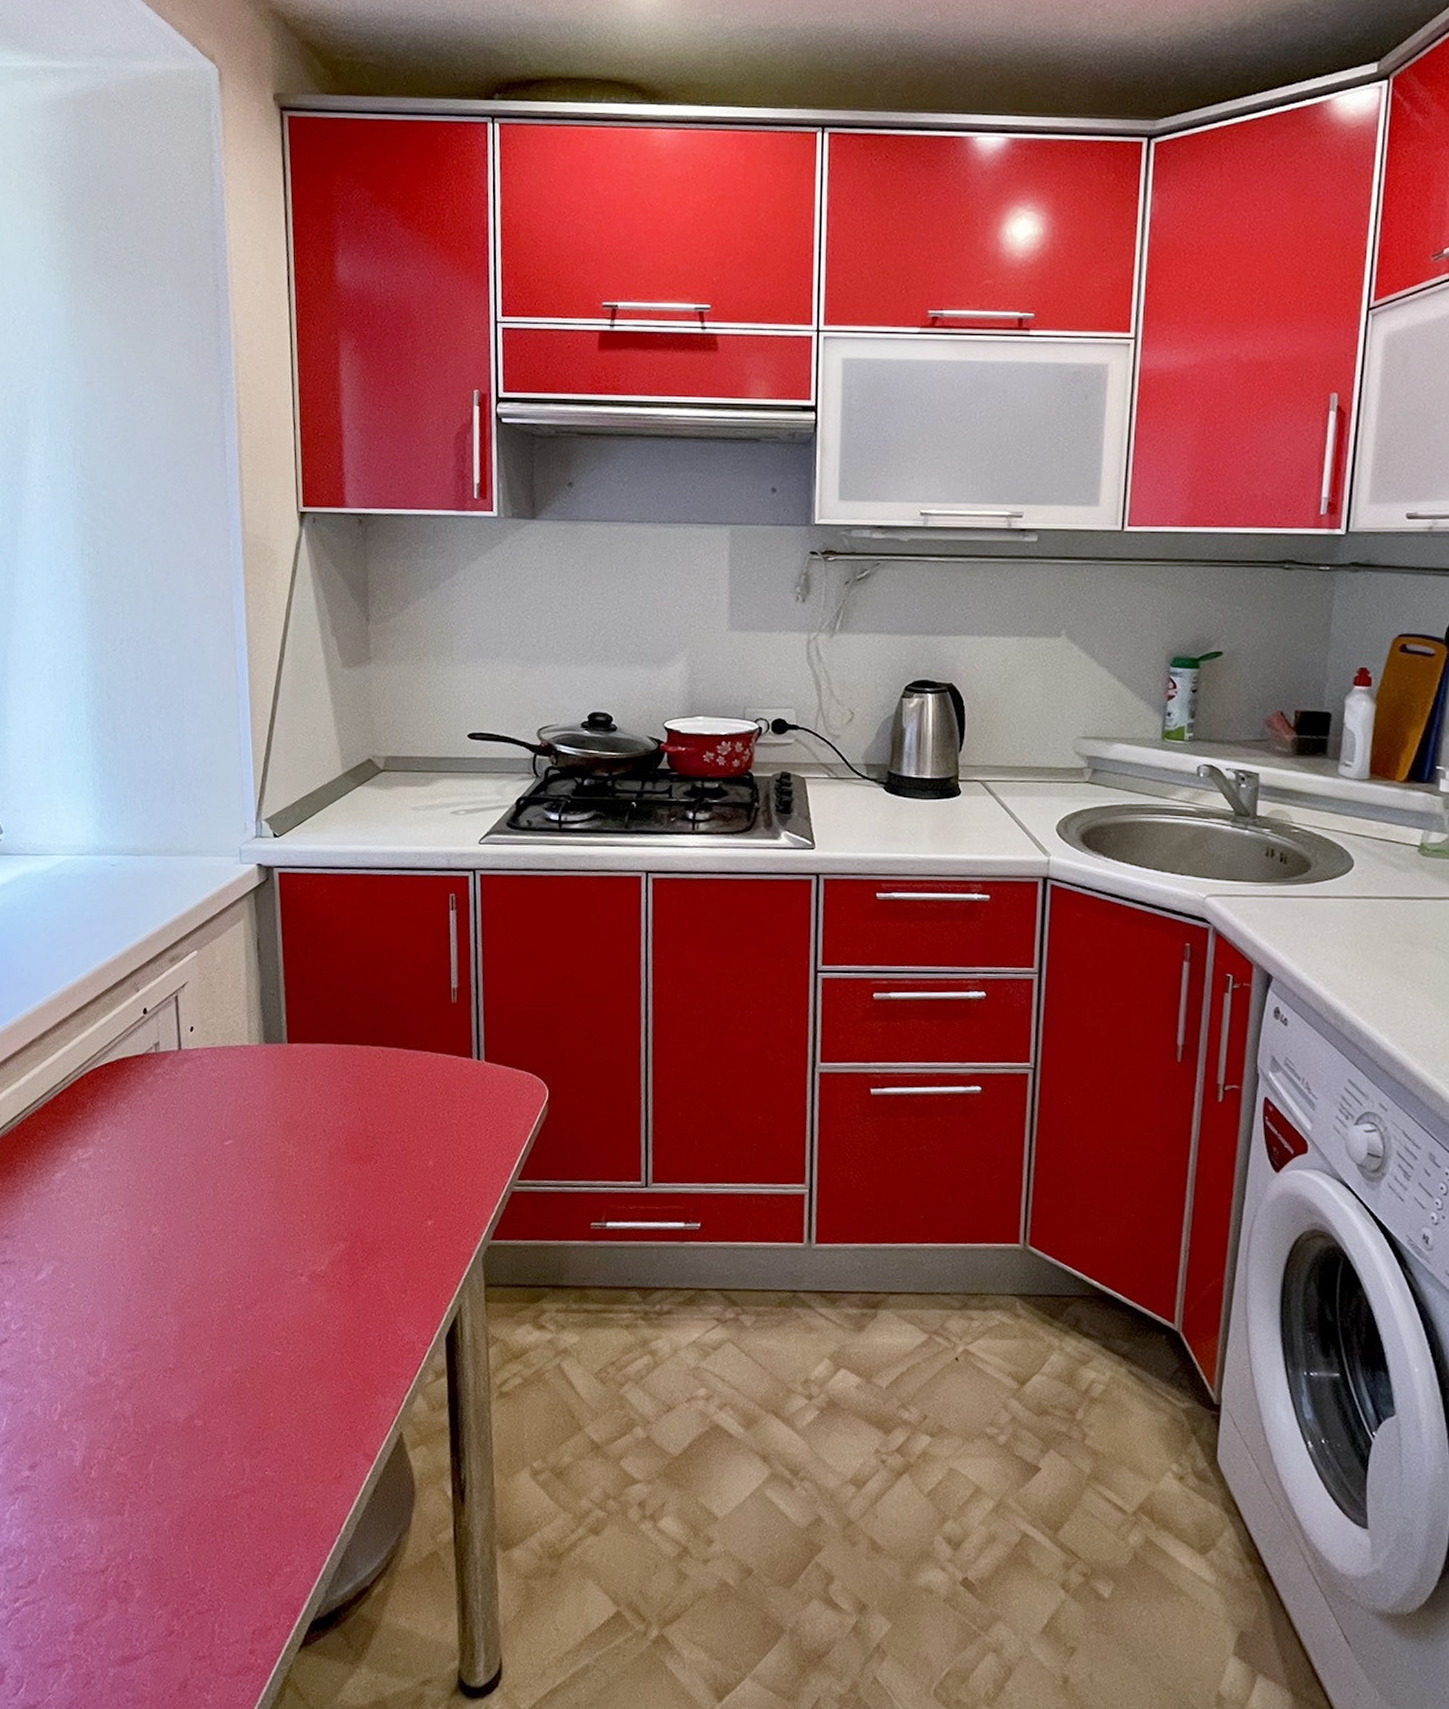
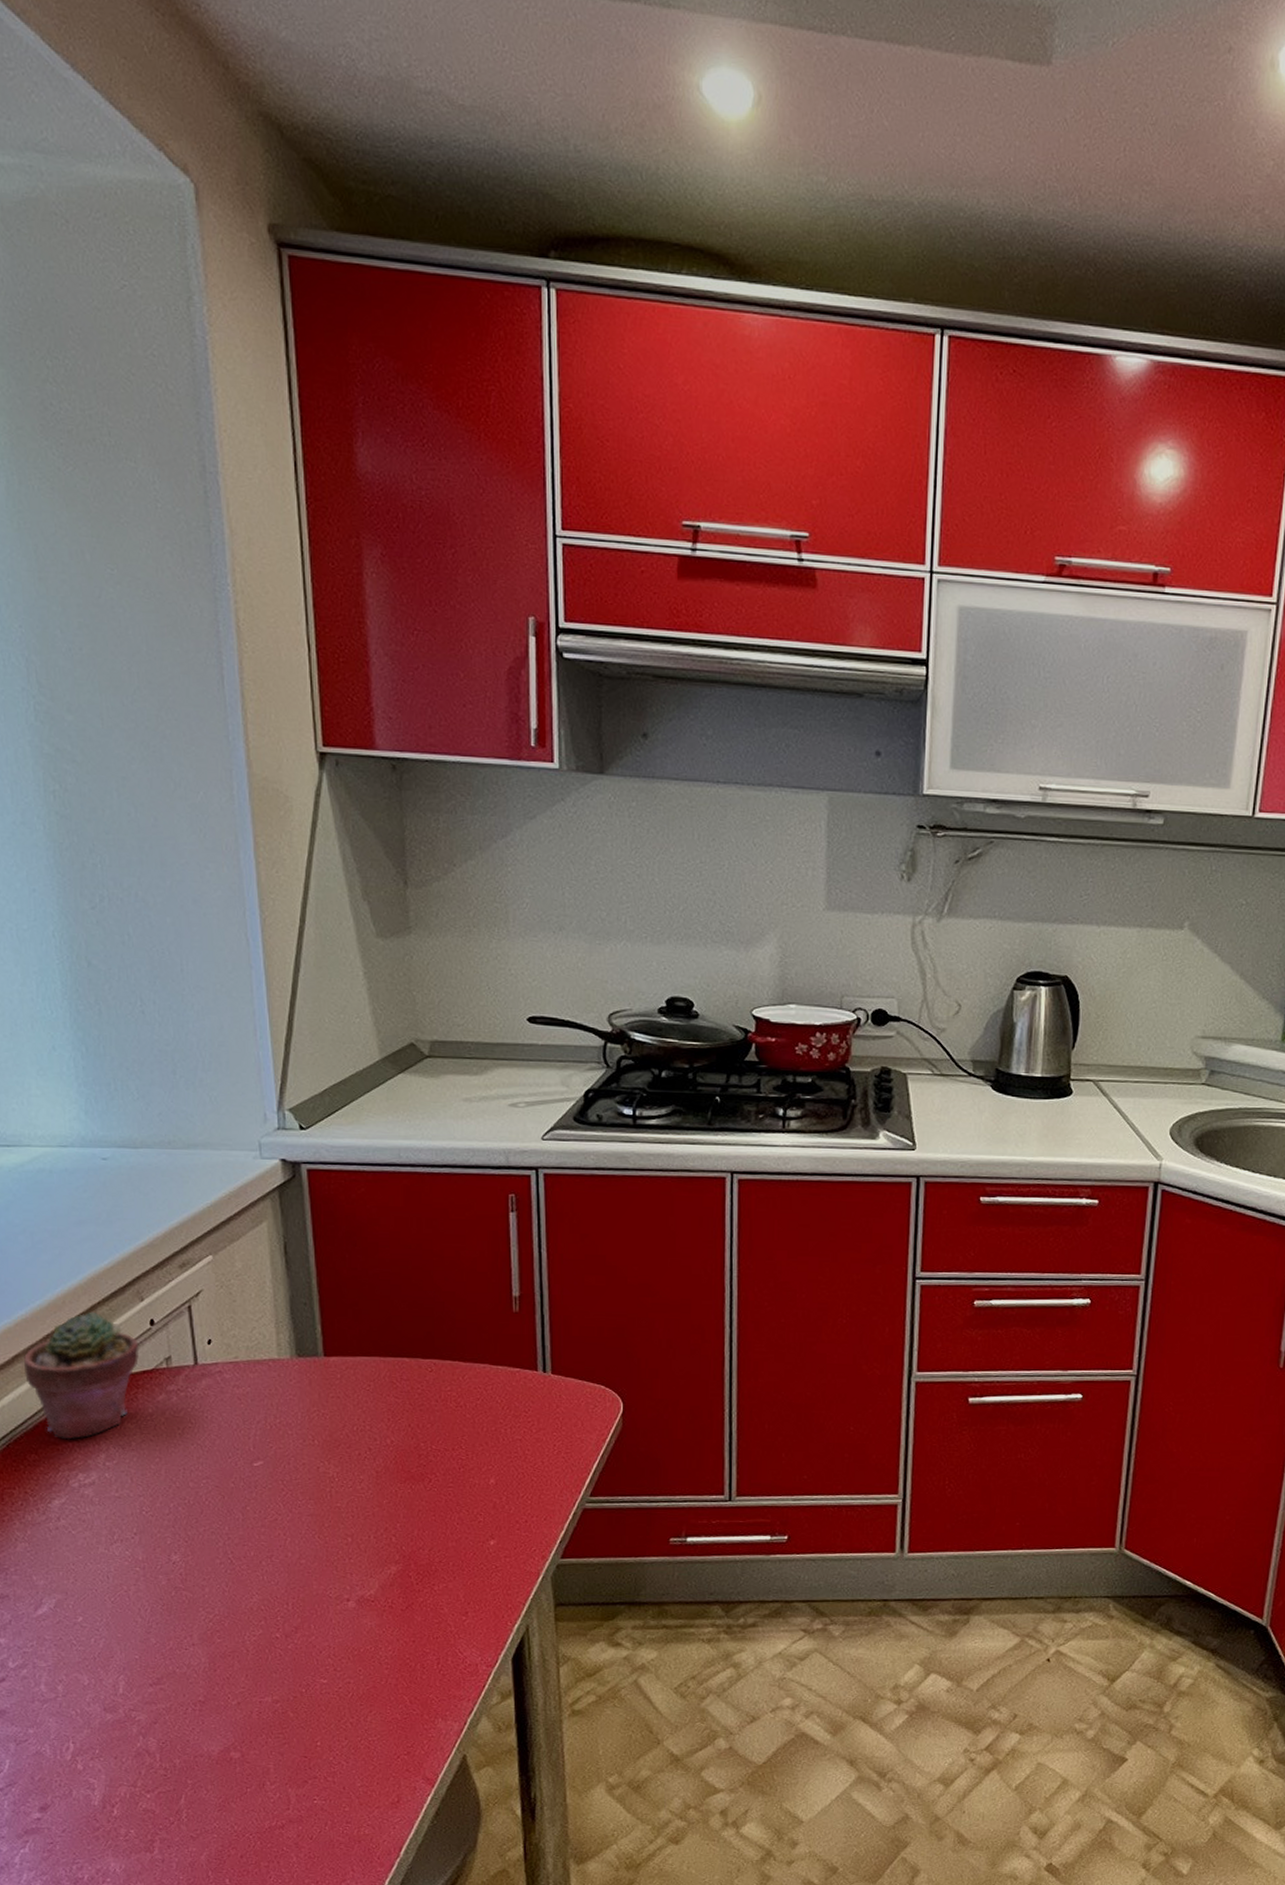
potted succulent: none [38,1002,134,1118] -> present [23,1313,140,1440]

